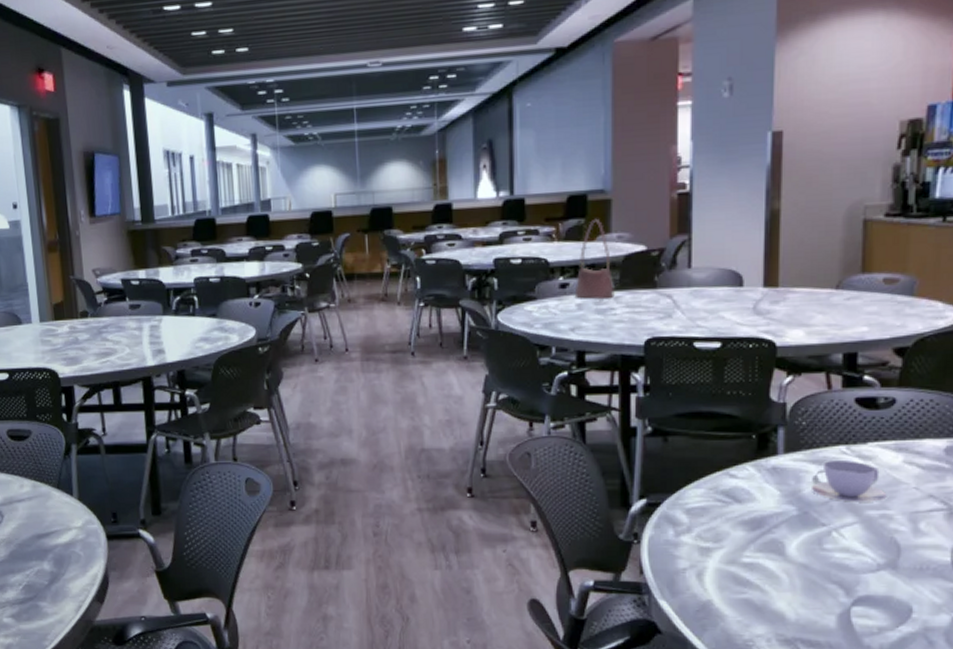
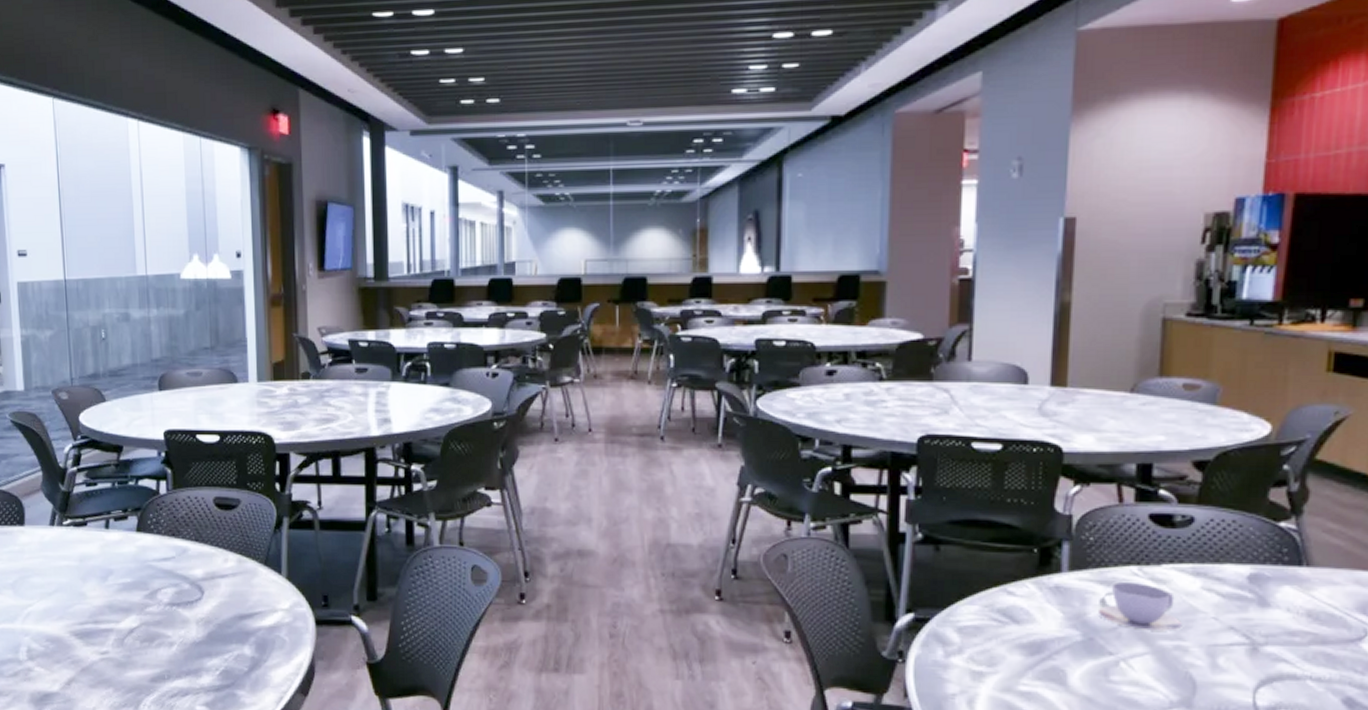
shoulder bag: present [574,218,615,301] -> none [842,301,886,392]

